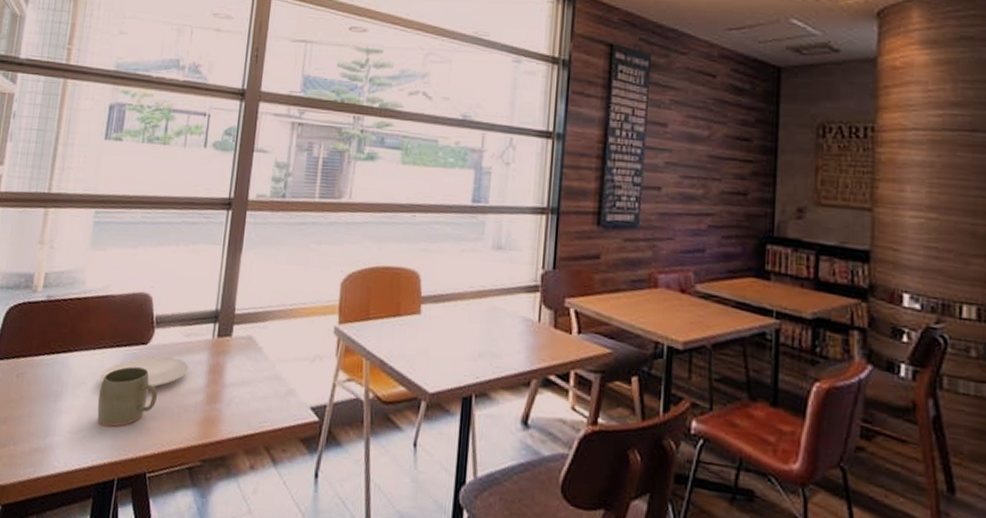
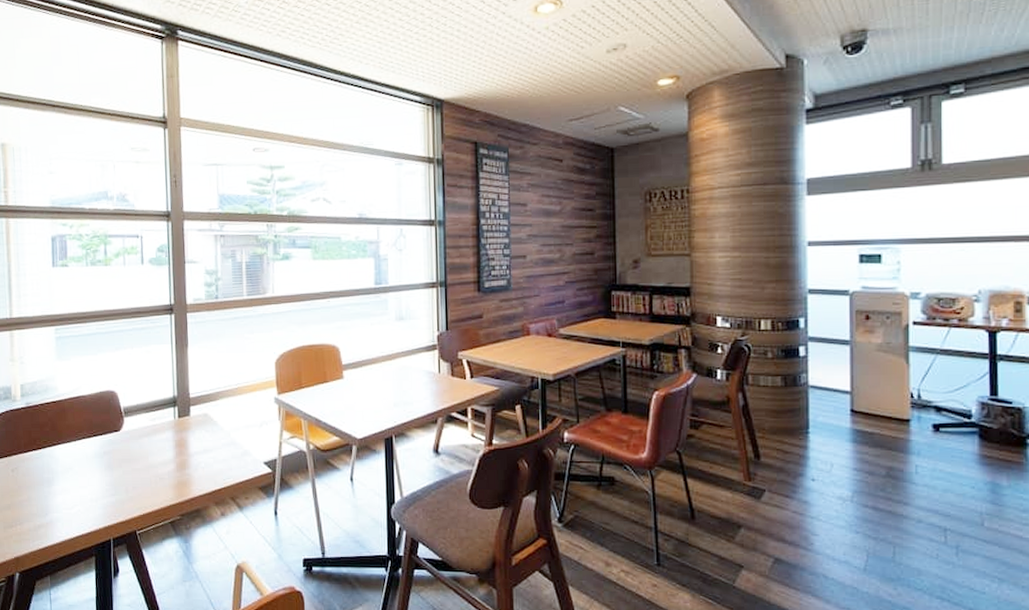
mug: present [97,366,158,427] -> none [85,450,136,499]
plate: present [100,356,189,387] -> none [84,439,158,465]

